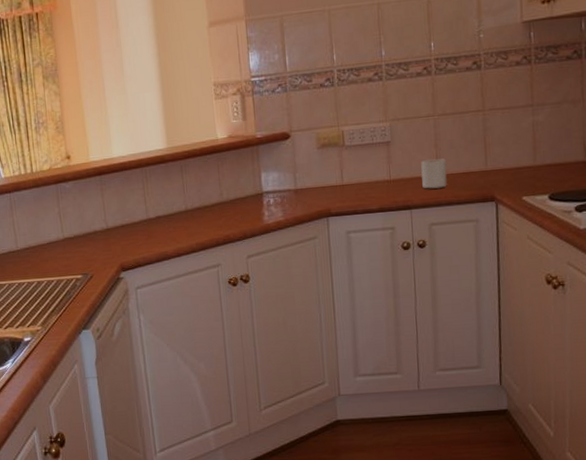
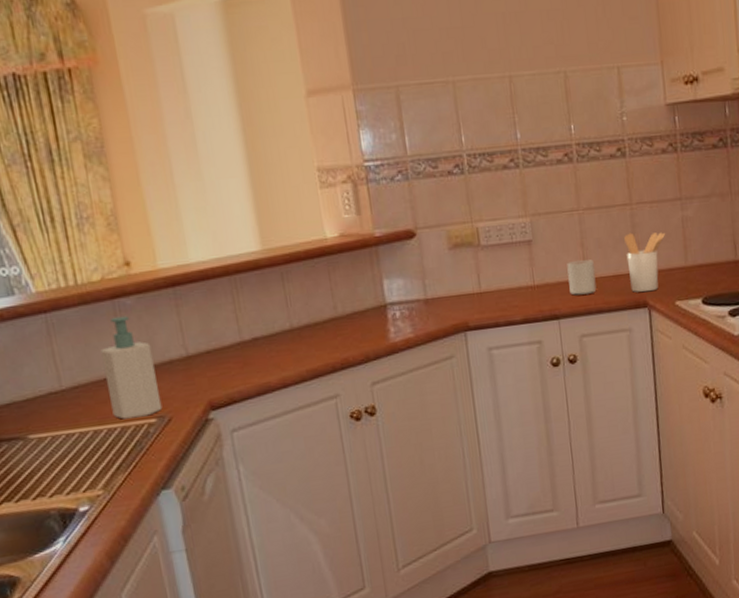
soap bottle: none [46,196,87,274] -> present [100,315,162,419]
utensil holder: none [476,135,516,188] -> present [624,232,666,292]

